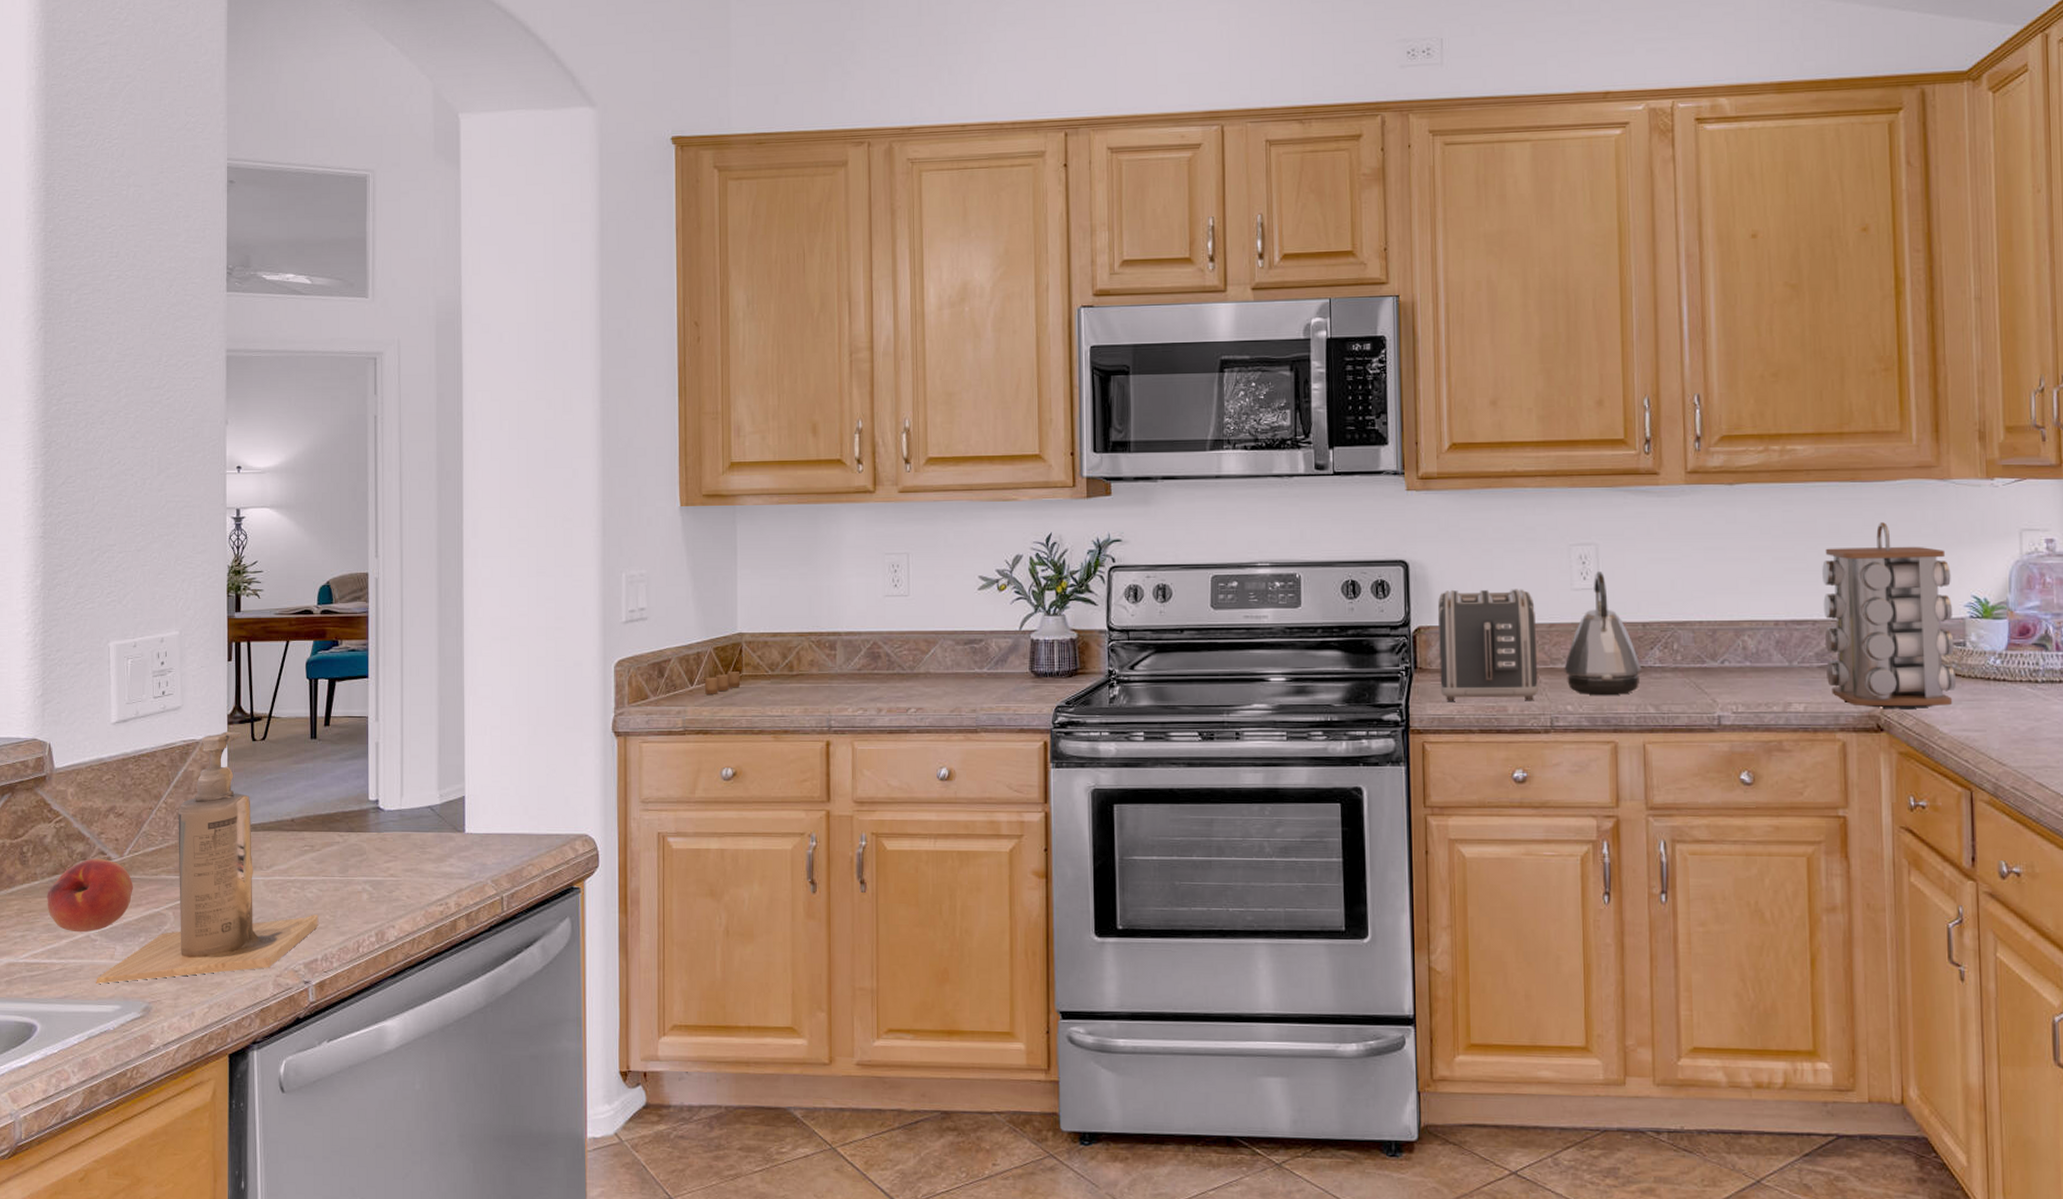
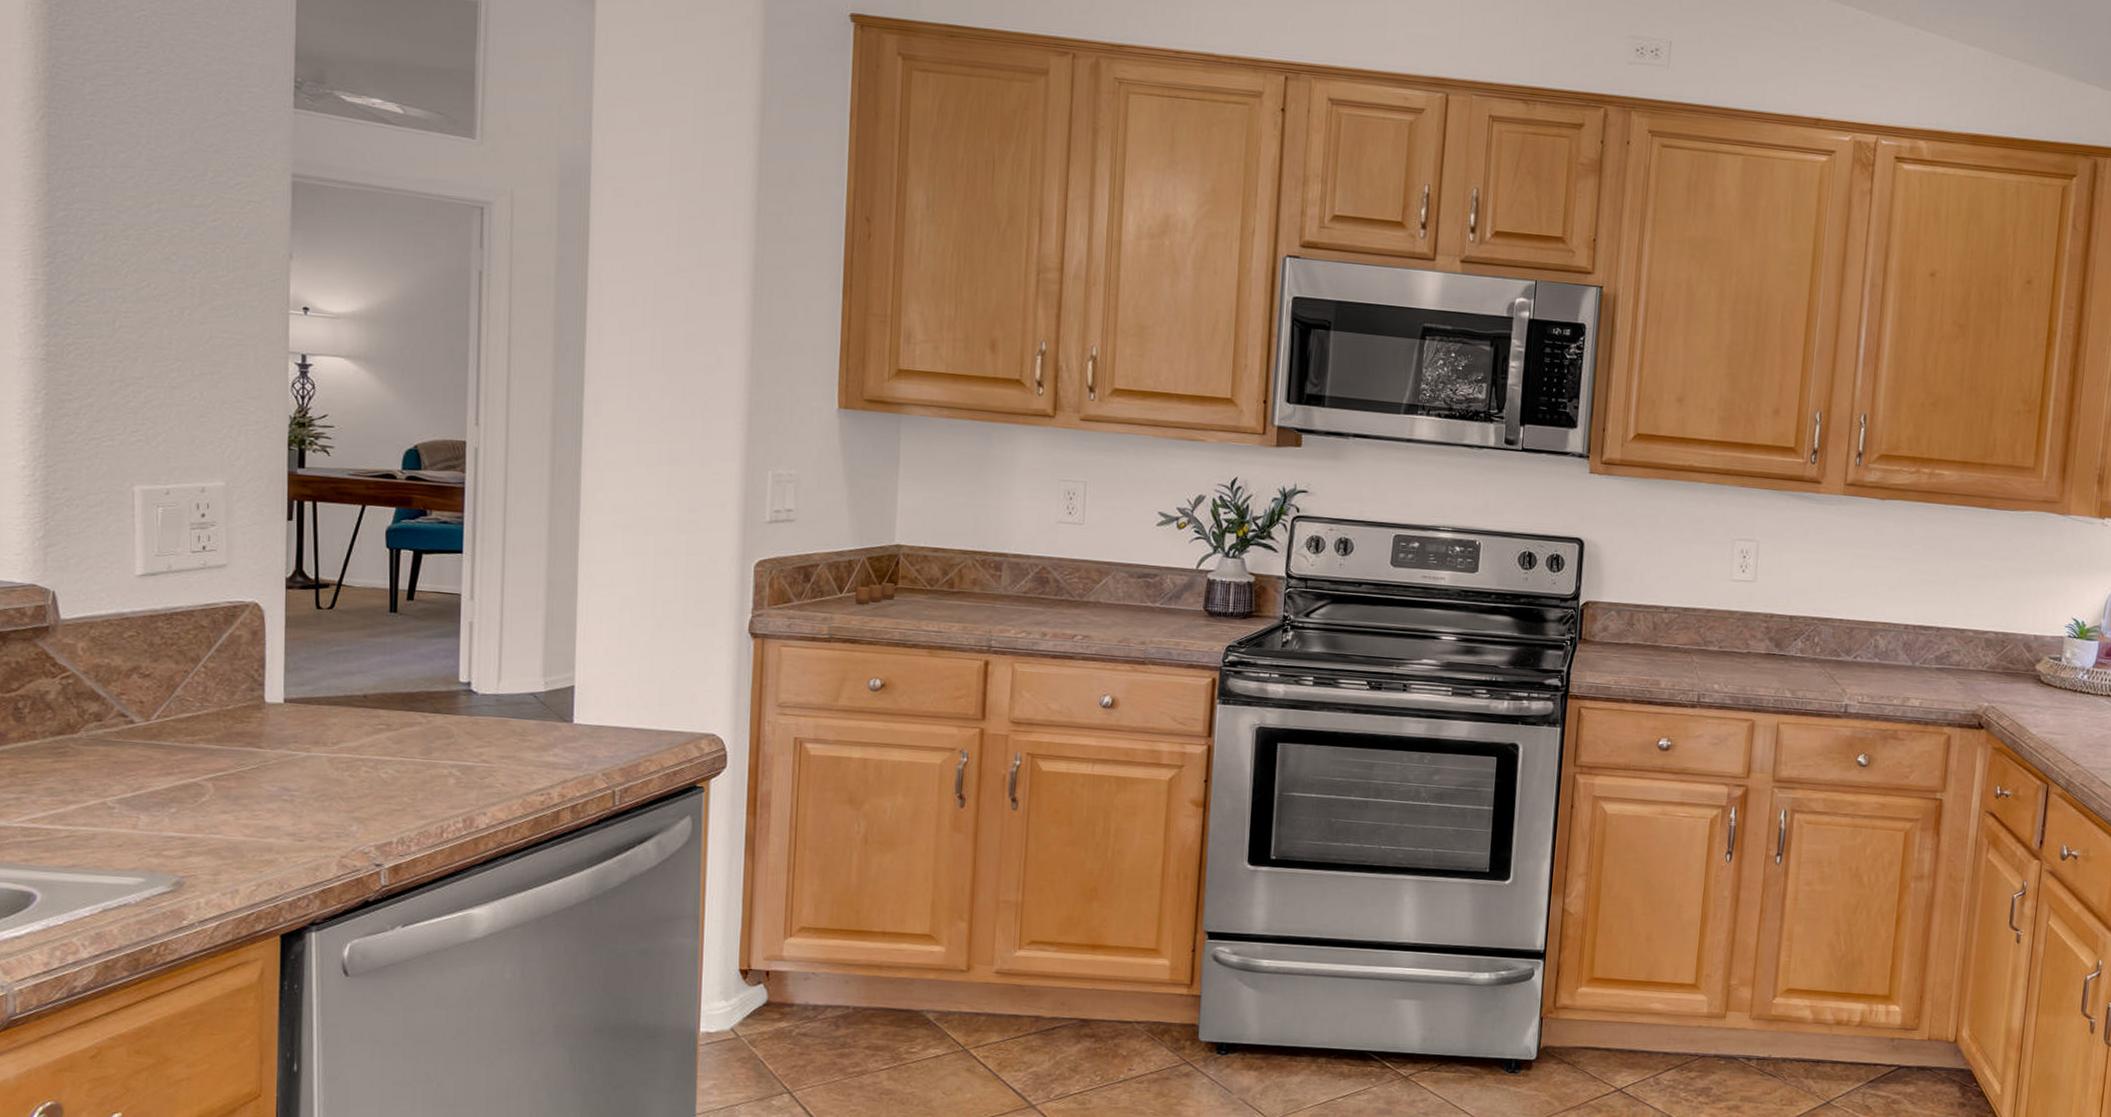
fruit: present [47,858,133,933] -> none [50,720,162,799]
soap dispenser: present [96,731,320,984] -> none [113,596,396,855]
toaster: present [1437,589,1538,701] -> none [1600,569,1696,678]
kettle: present [1564,572,1642,695] -> none [1715,566,1785,679]
spice rack: present [1822,522,1956,708] -> none [1942,547,2058,712]

